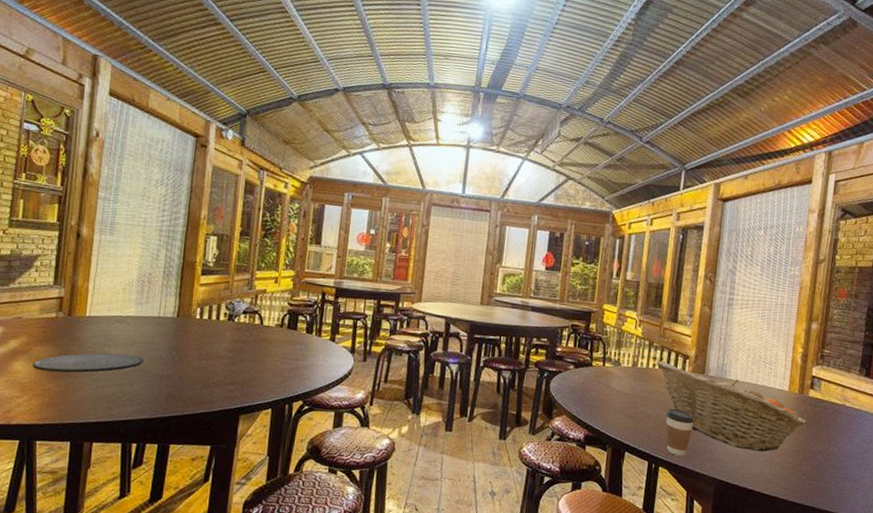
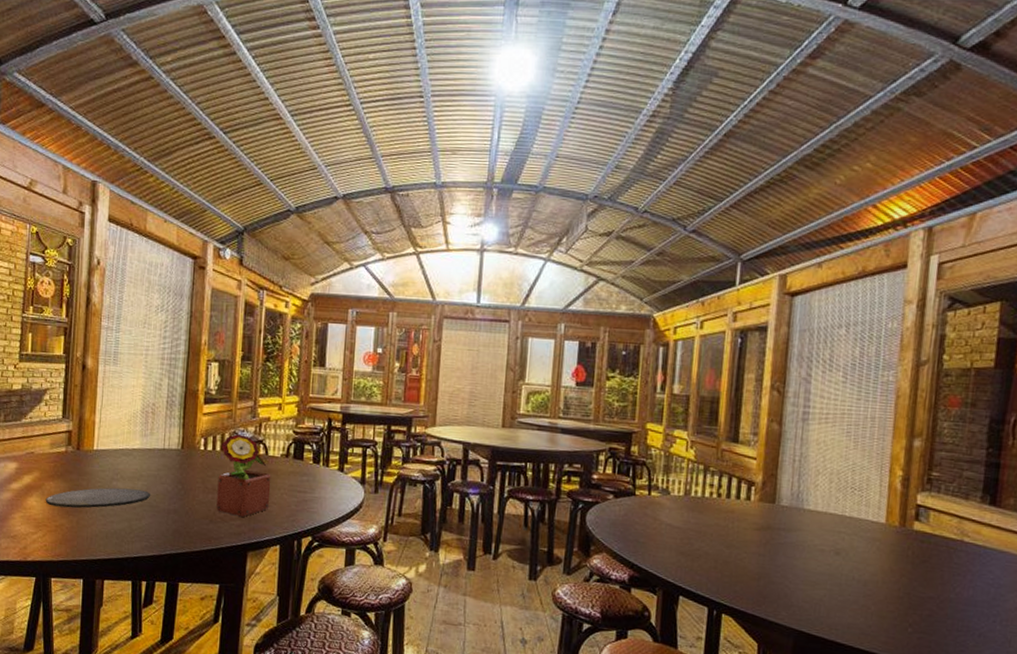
potted flower: none [210,305,266,382] -> present [216,434,271,517]
fruit basket: present [657,361,807,452] -> none [714,488,912,597]
coffee cup: present [666,408,694,456] -> none [728,544,764,602]

